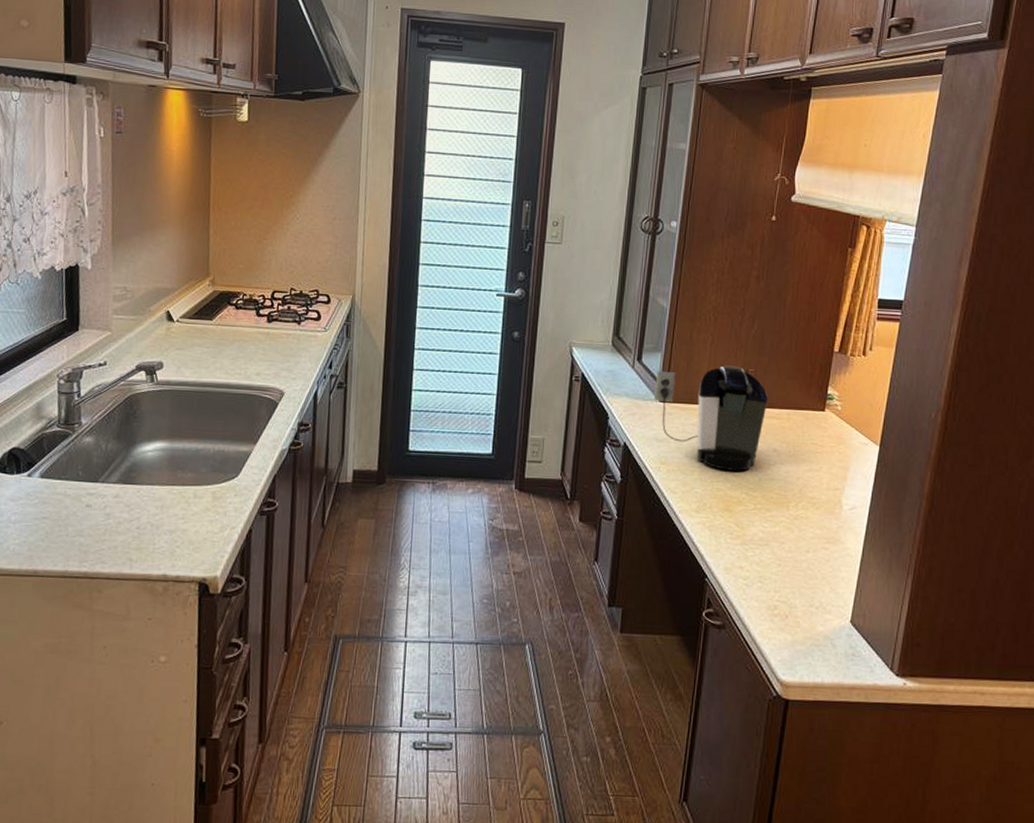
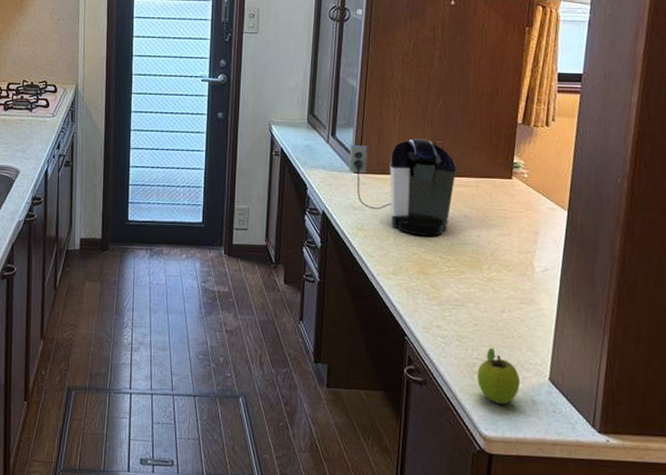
fruit: none [778,589,821,649] -> present [477,347,520,405]

